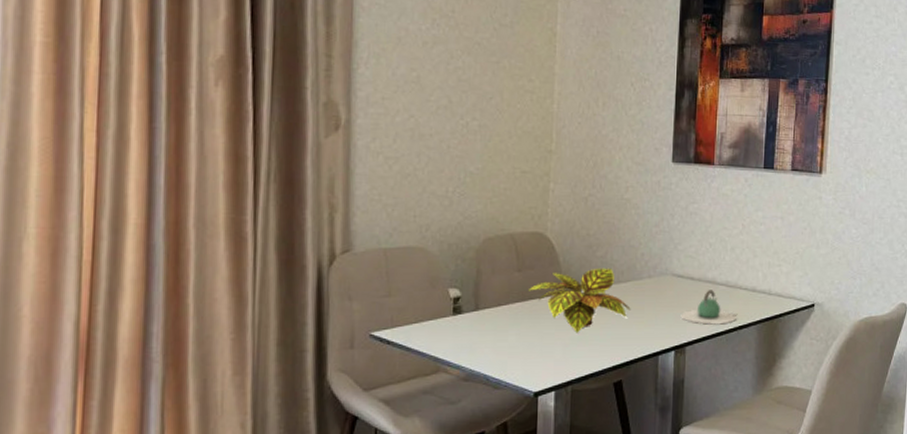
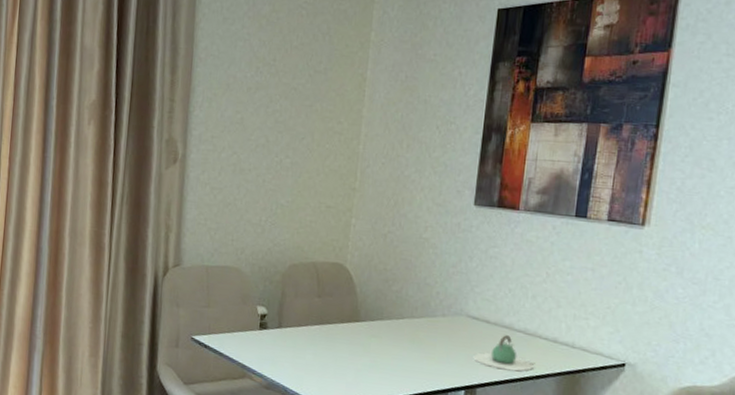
plant: present [529,268,631,333] -> none [327,301,423,360]

